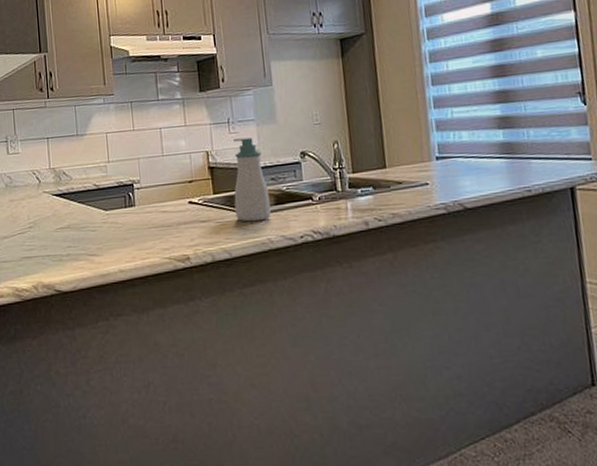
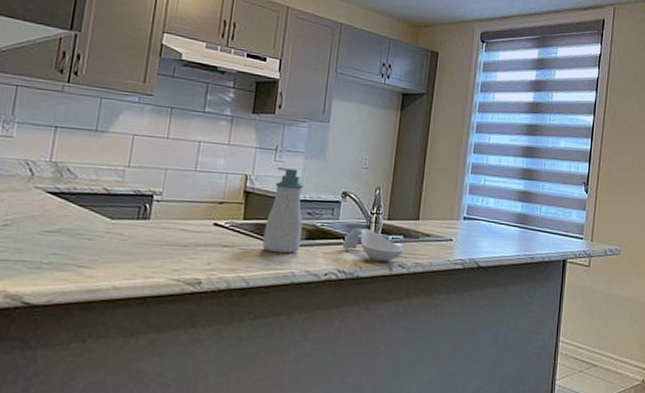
spoon rest: none [312,185,377,218] -> present [342,228,405,262]

